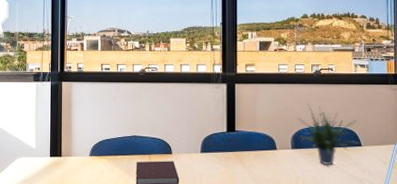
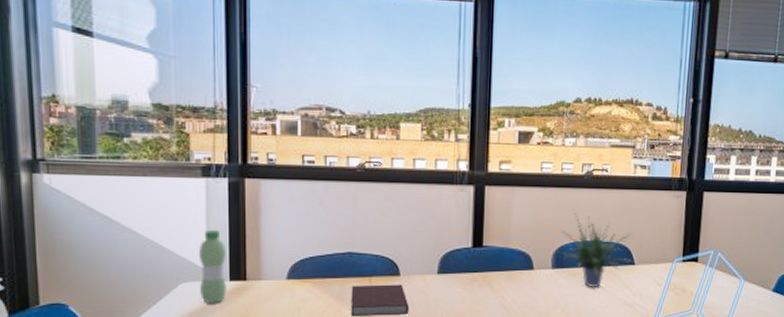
water bottle: none [30,119,48,174] -> present [199,229,227,304]

